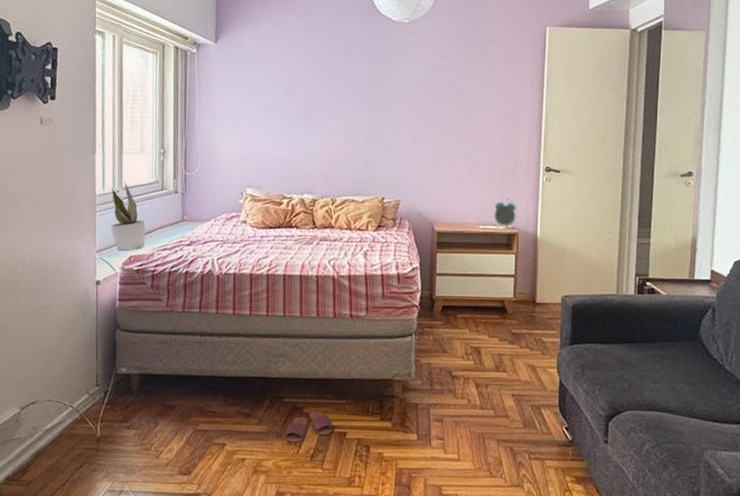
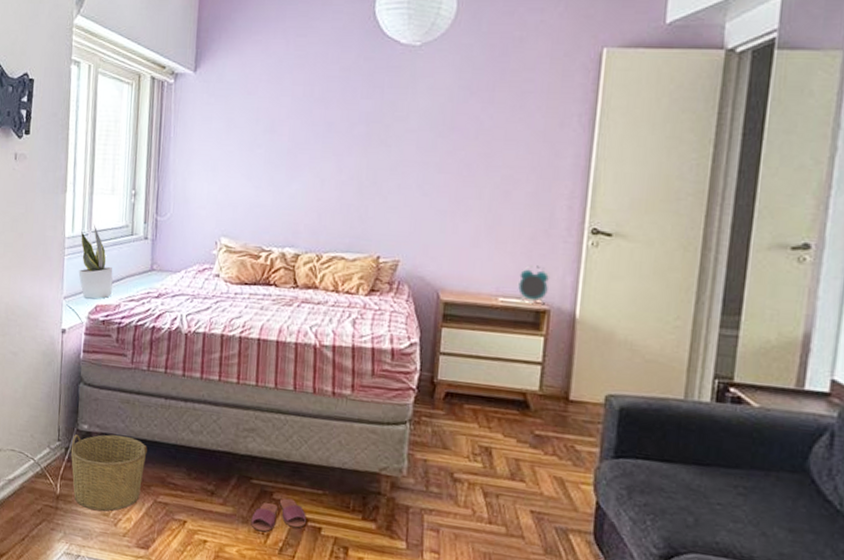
basket: none [110,374,185,447] -> present [70,434,147,512]

